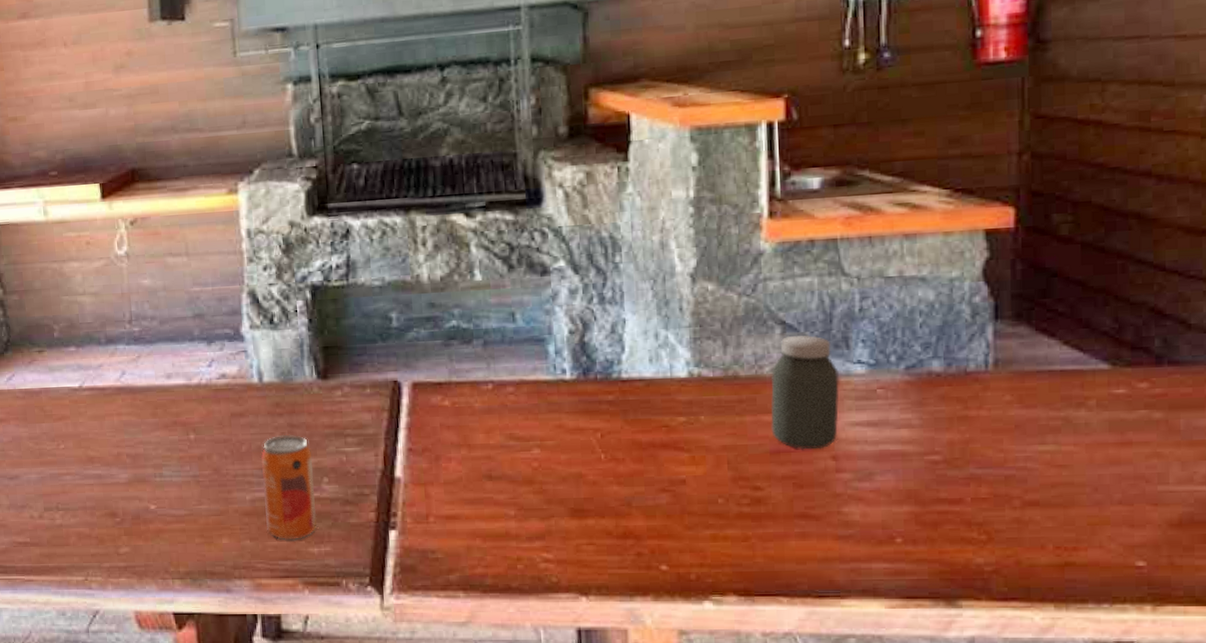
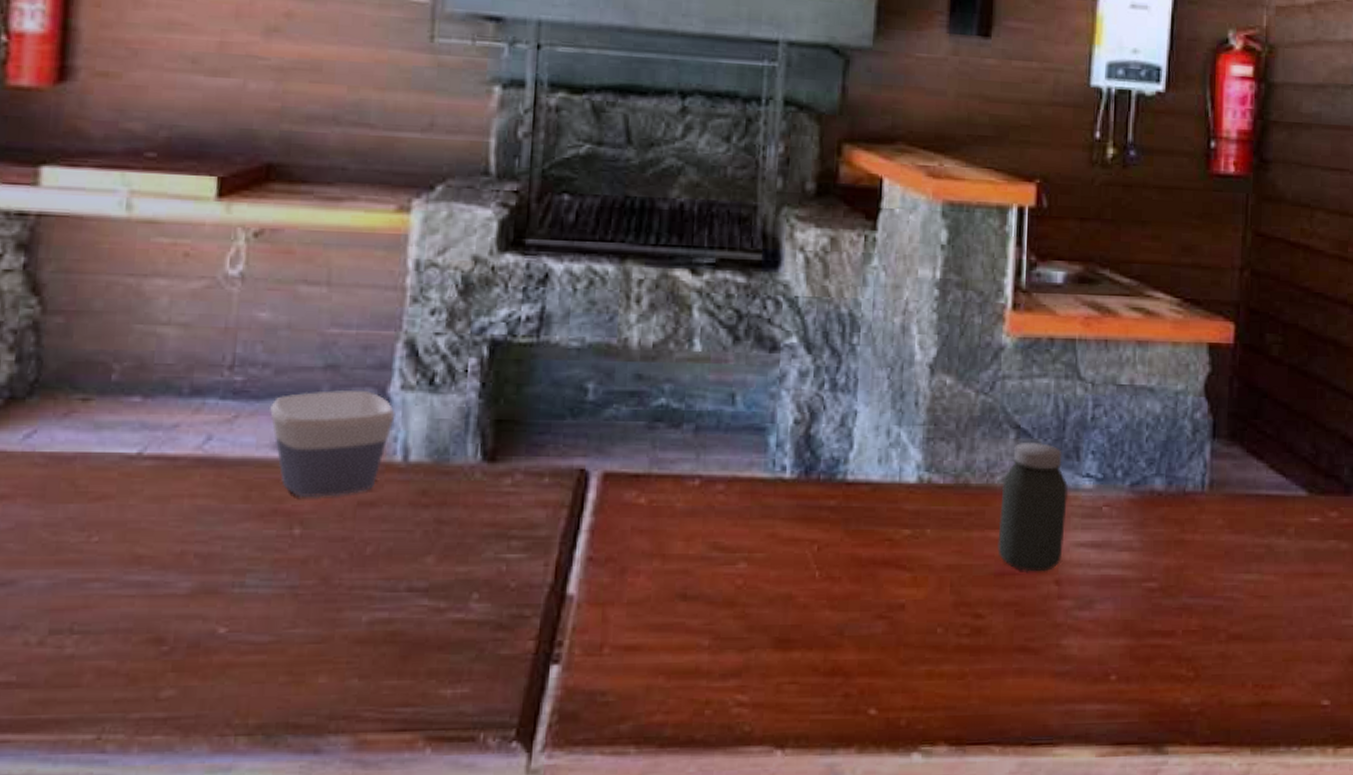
bowl: none [160,332,249,413] -> present [269,390,395,498]
beverage can: present [260,434,317,540] -> none [385,533,461,678]

